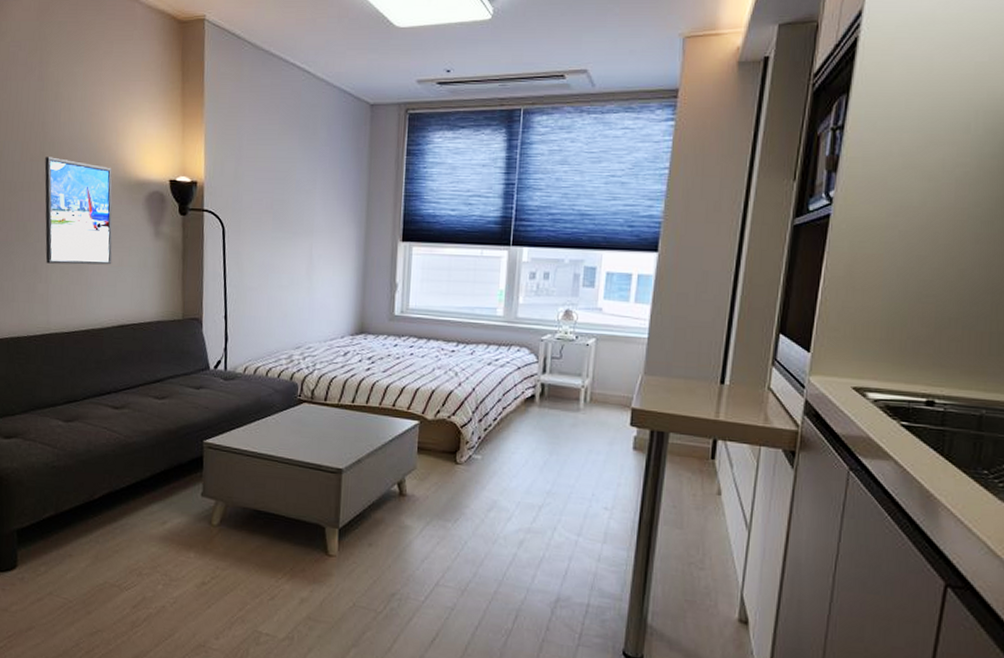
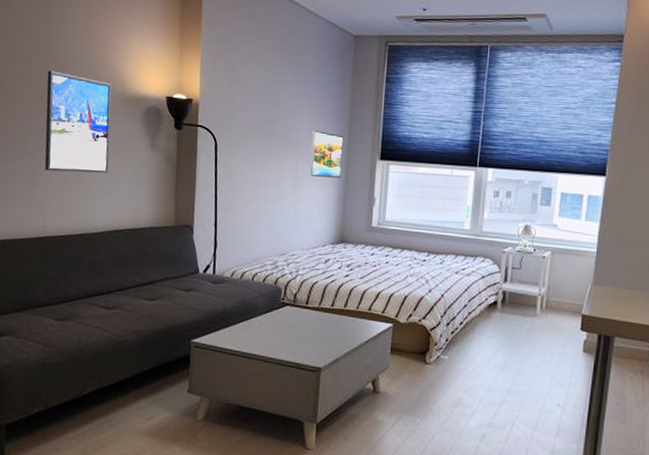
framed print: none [325,210,361,263] -> present [310,129,344,178]

